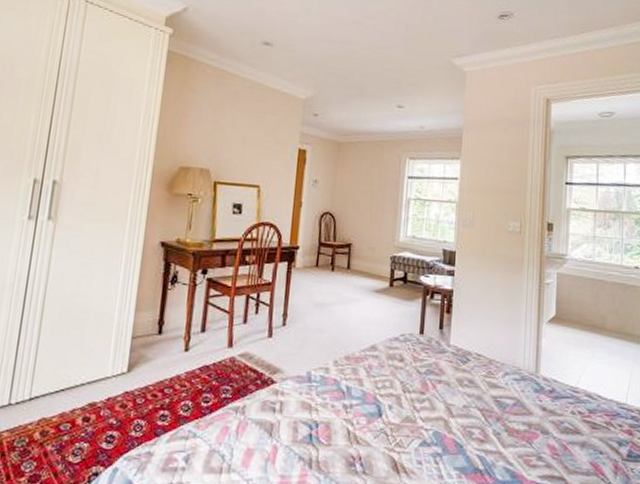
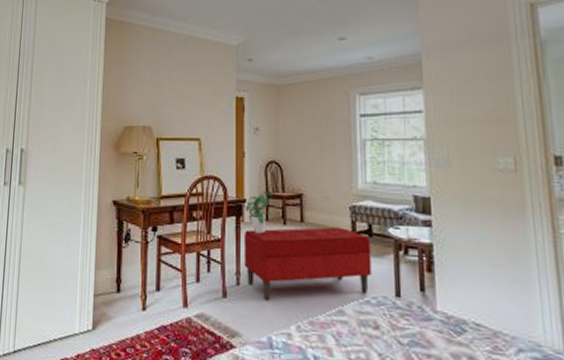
bench: none [291,274,405,340] -> present [243,227,372,301]
potted plant: none [297,238,324,278] -> present [245,190,273,233]

